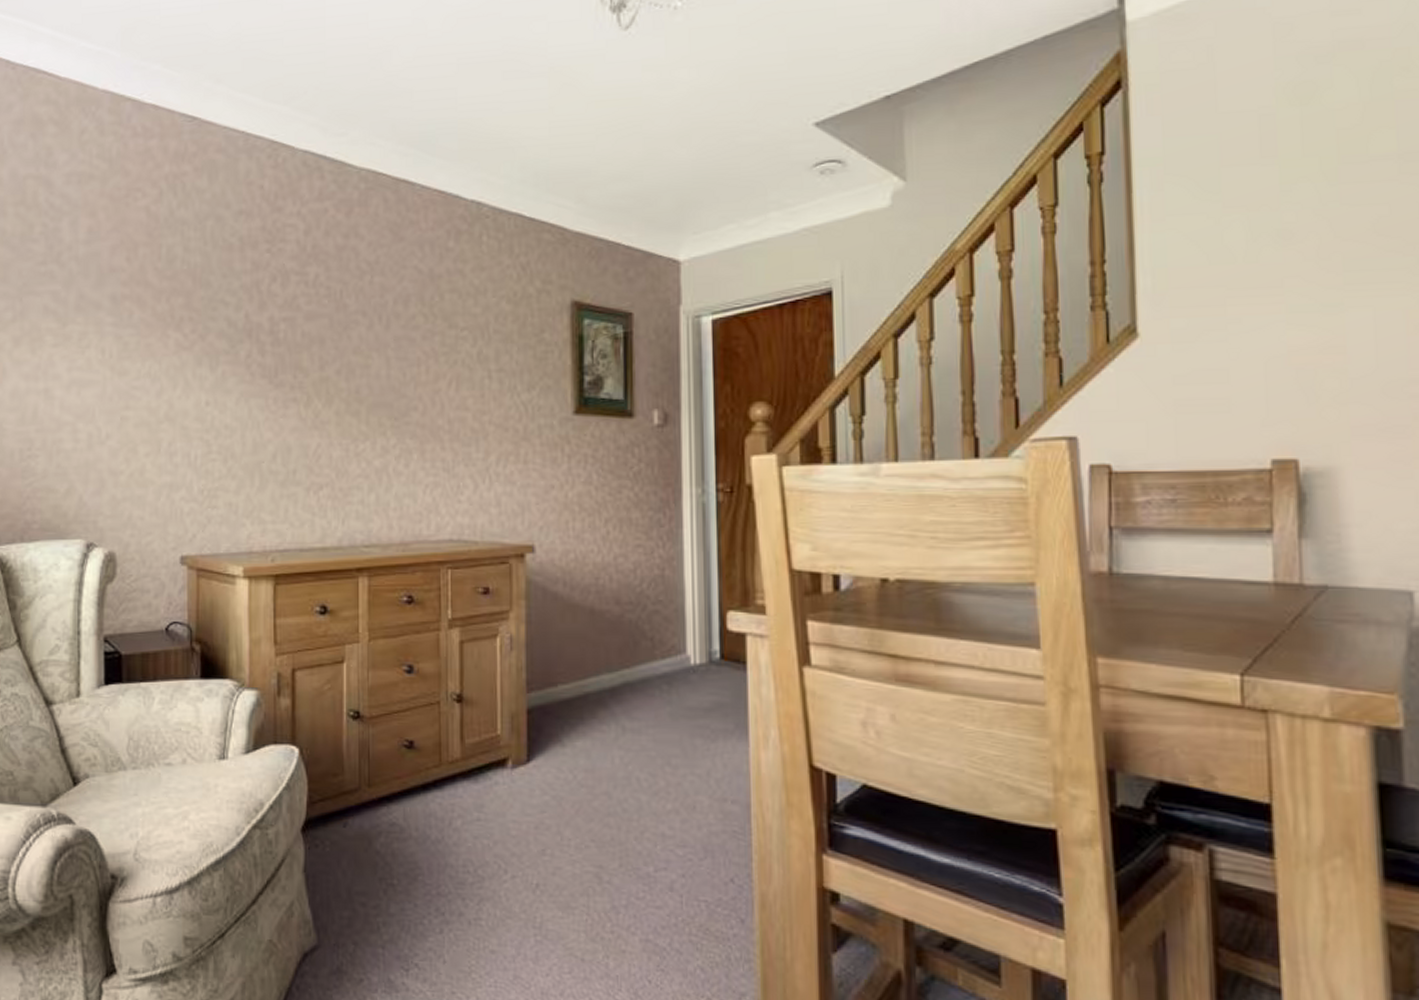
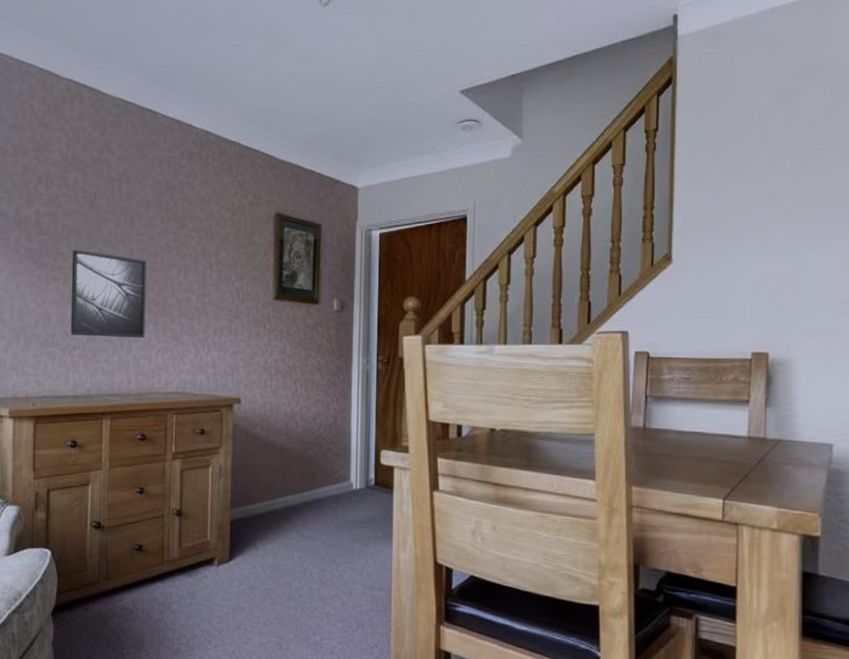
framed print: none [315,362,409,472] -> present [70,249,146,338]

